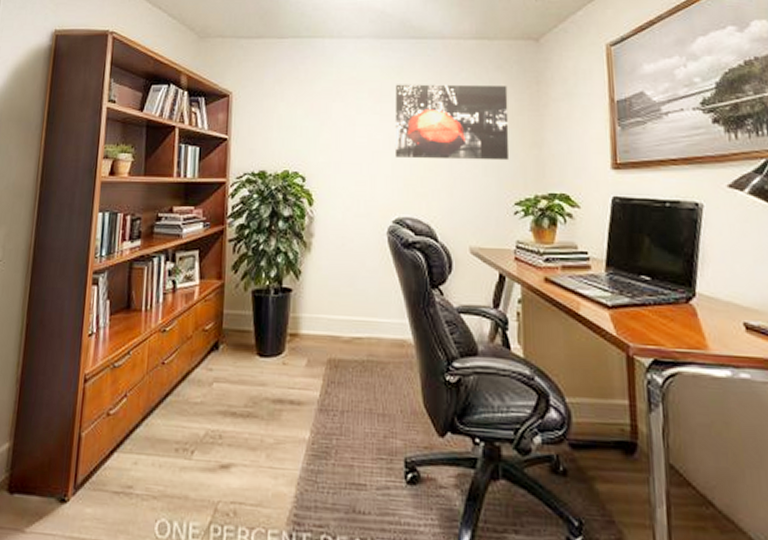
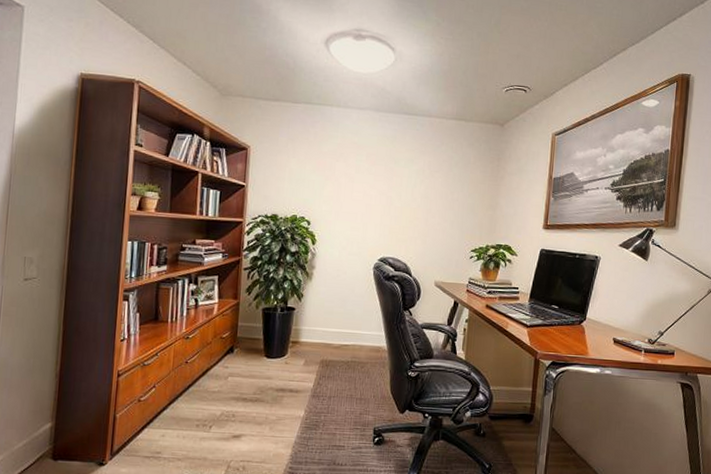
wall art: present [394,84,510,161] -> none [384,151,476,218]

